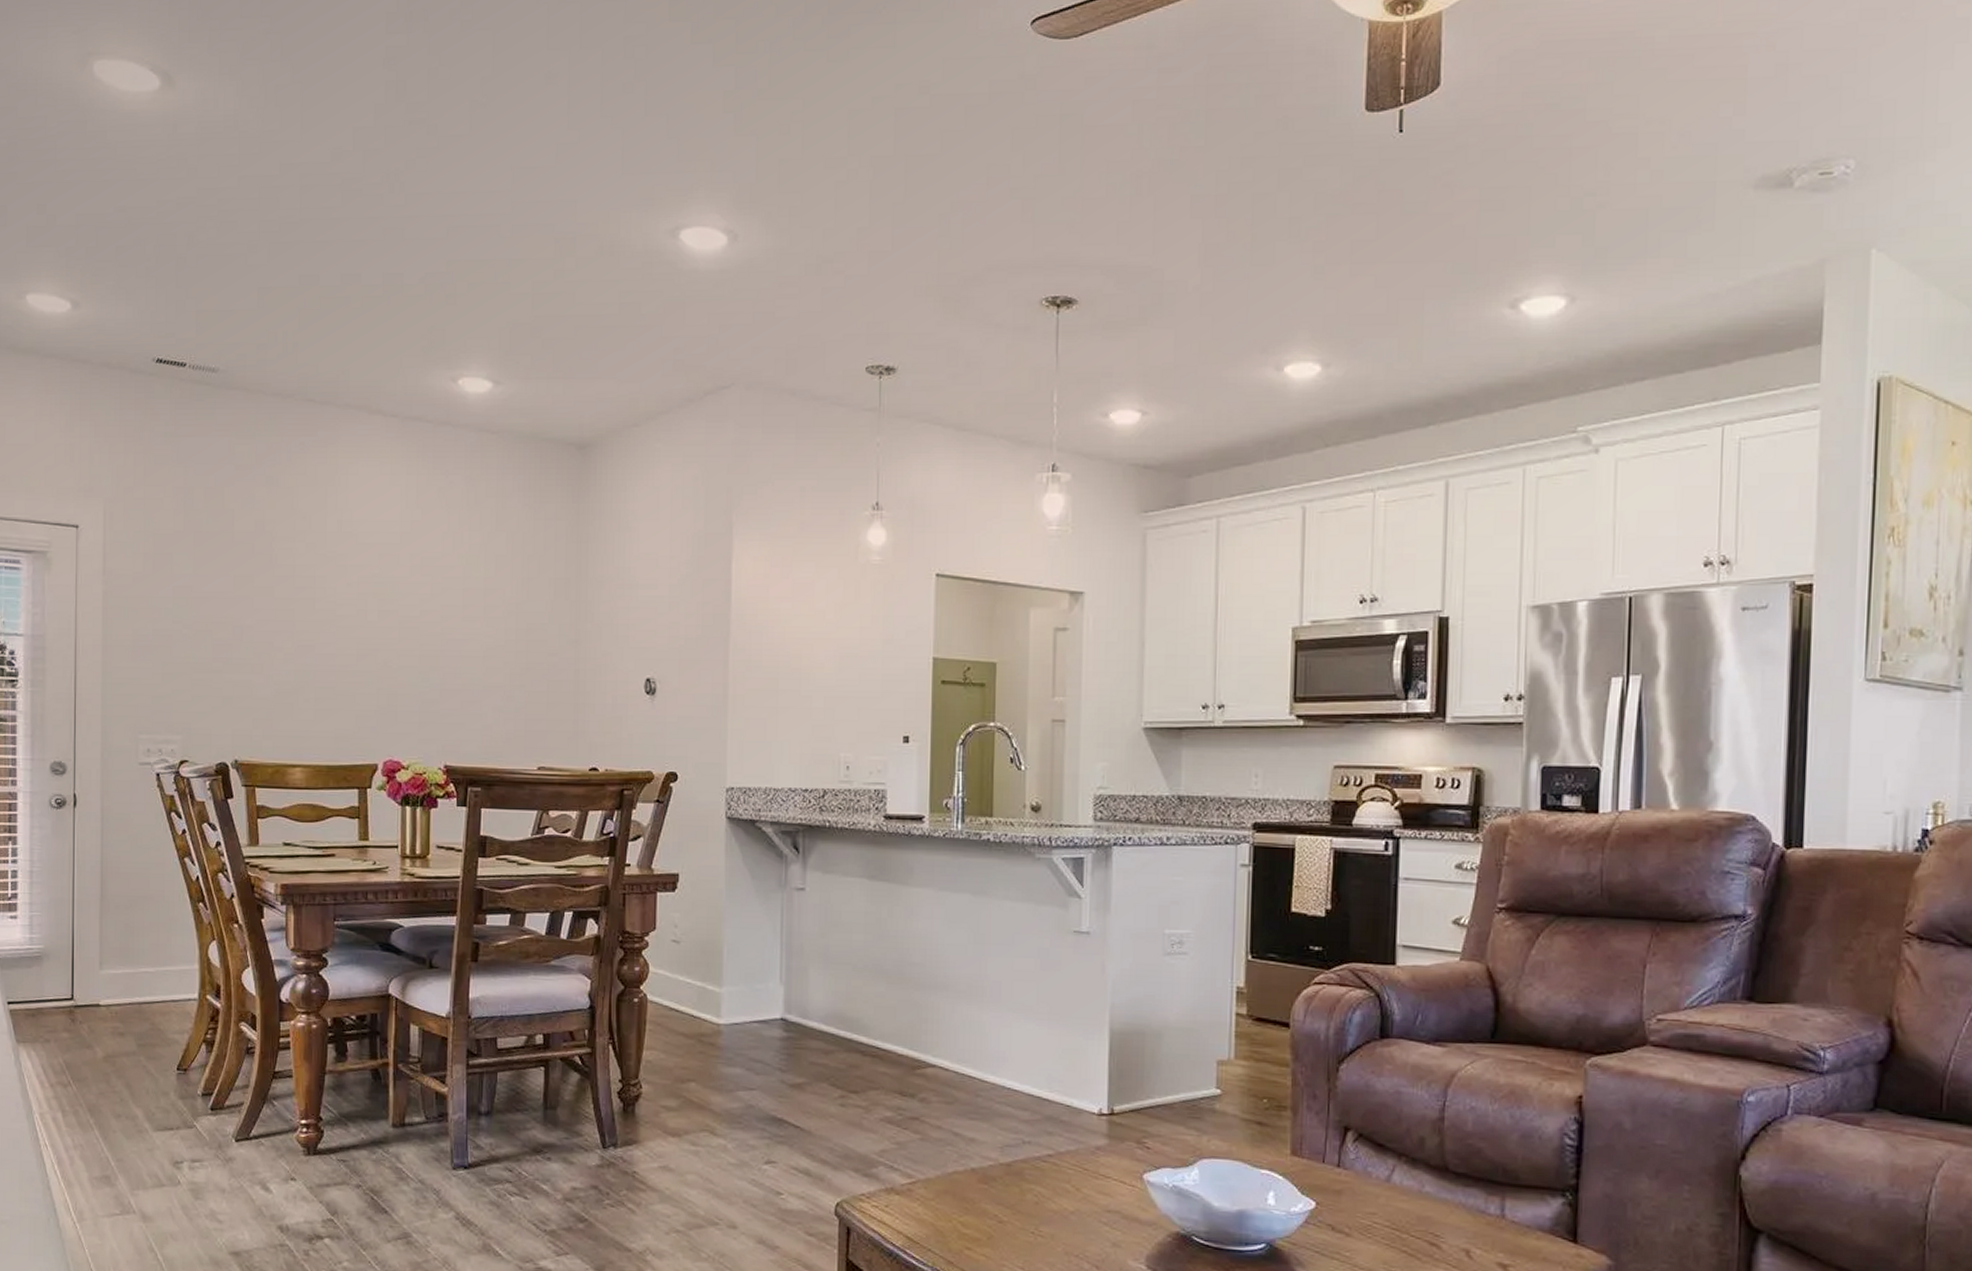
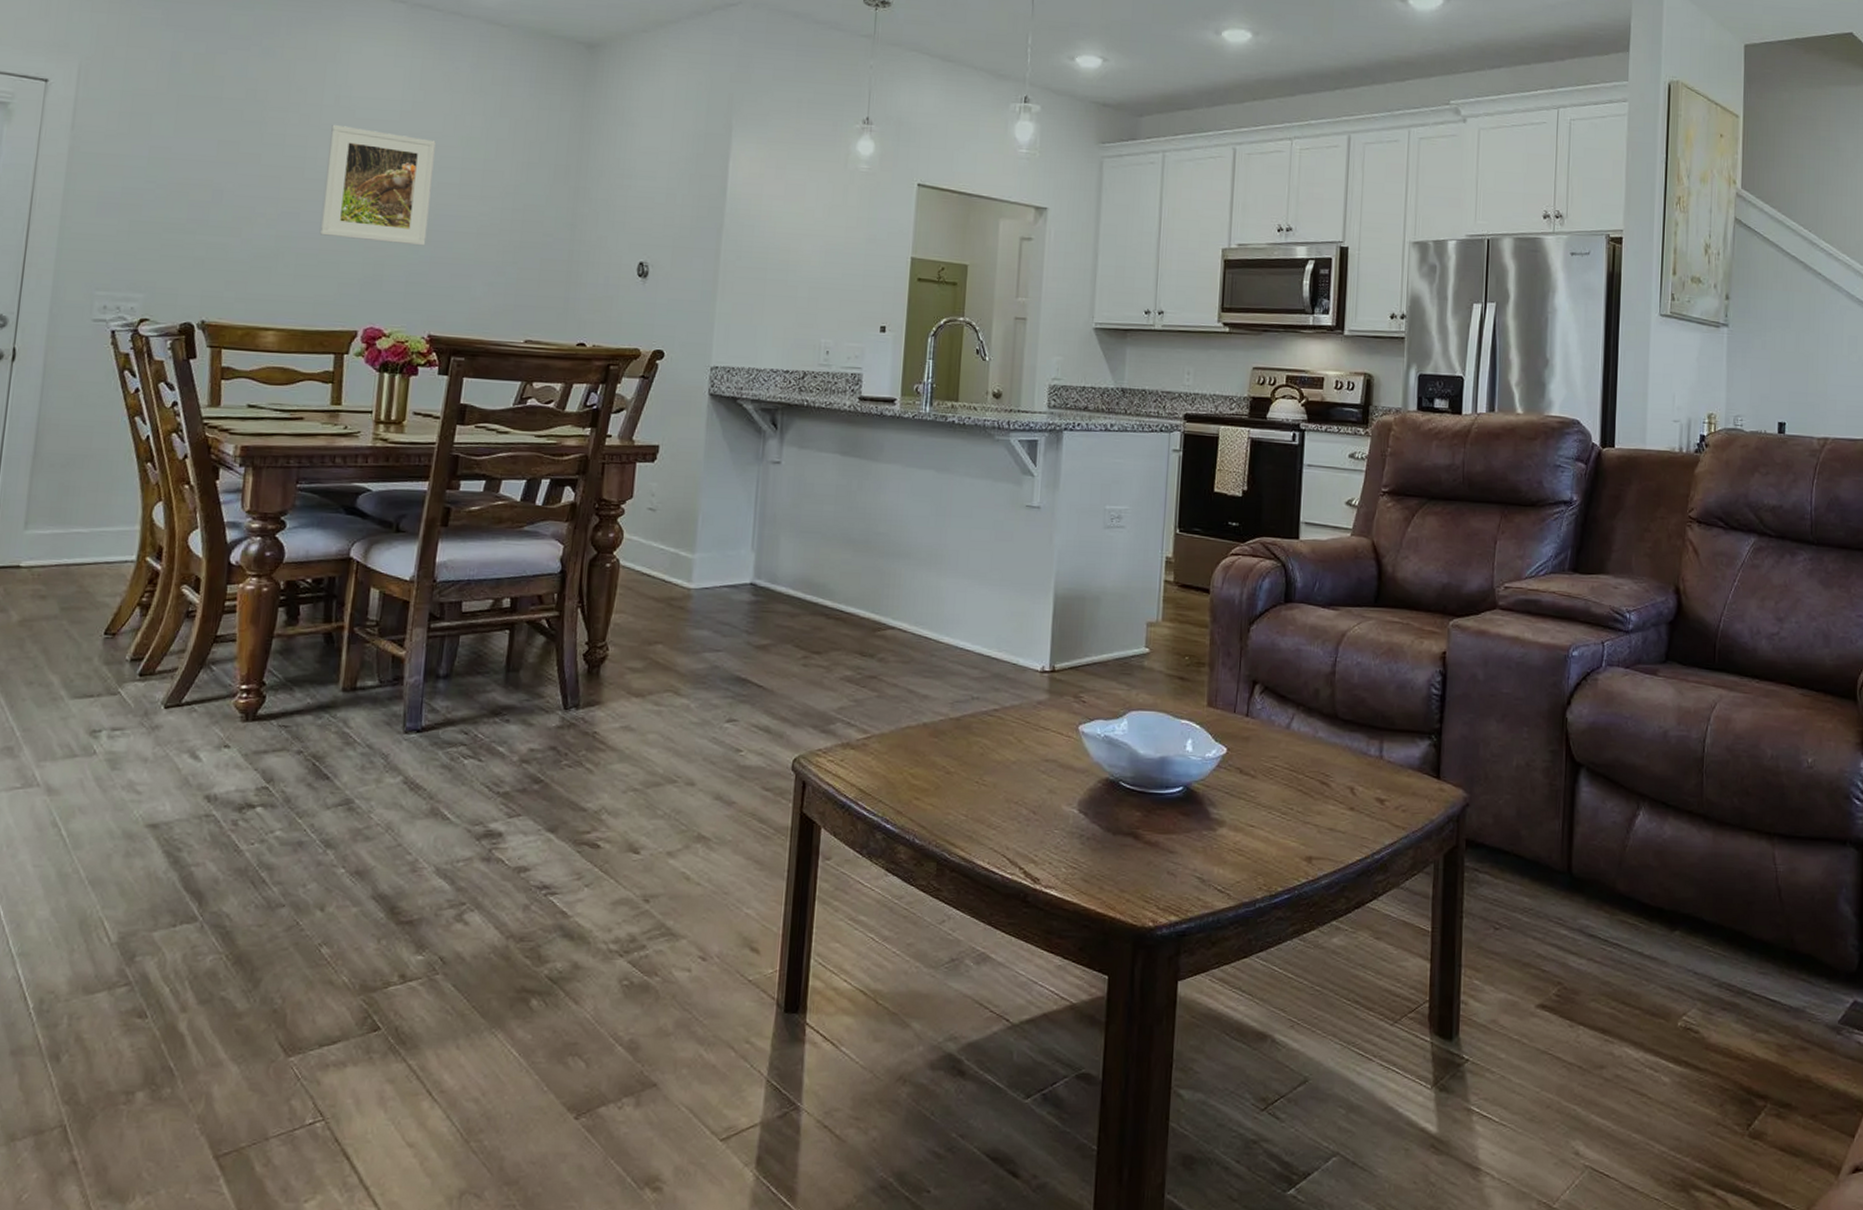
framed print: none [334,551,436,673] -> present [319,124,436,246]

